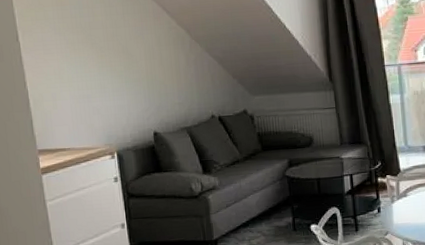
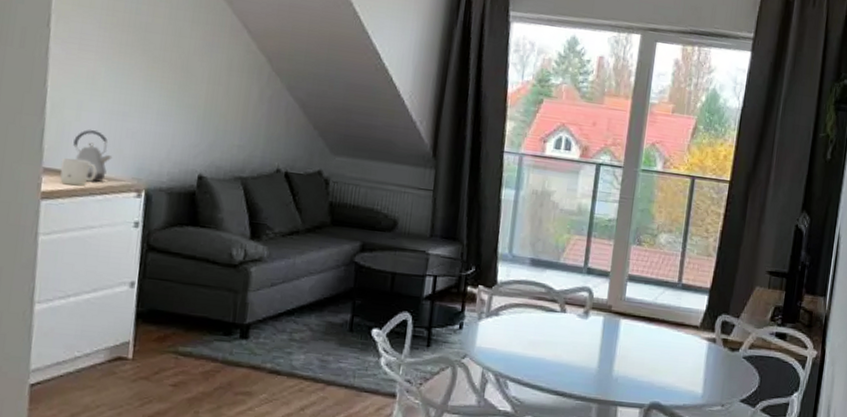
mug: none [50,137,78,160] -> present [60,157,97,186]
kettle: none [56,114,87,154] -> present [73,130,113,183]

